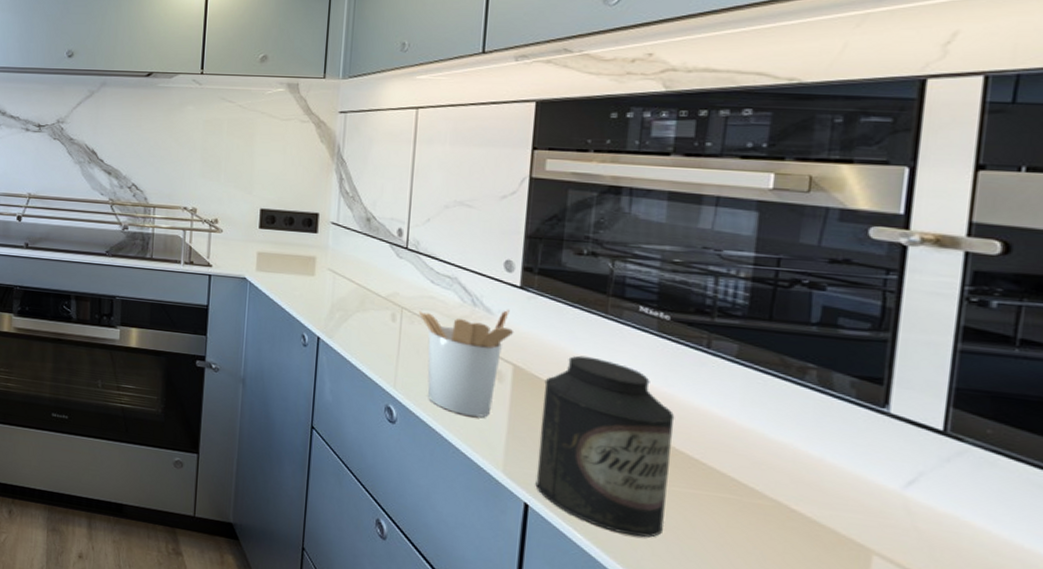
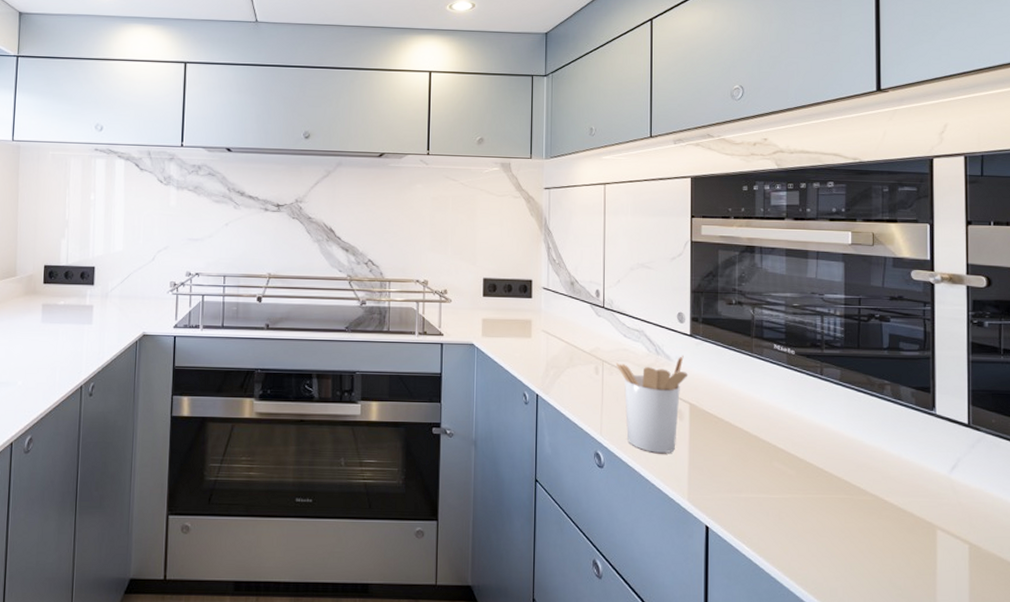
canister: present [535,355,675,538] -> none [712,390,804,542]

